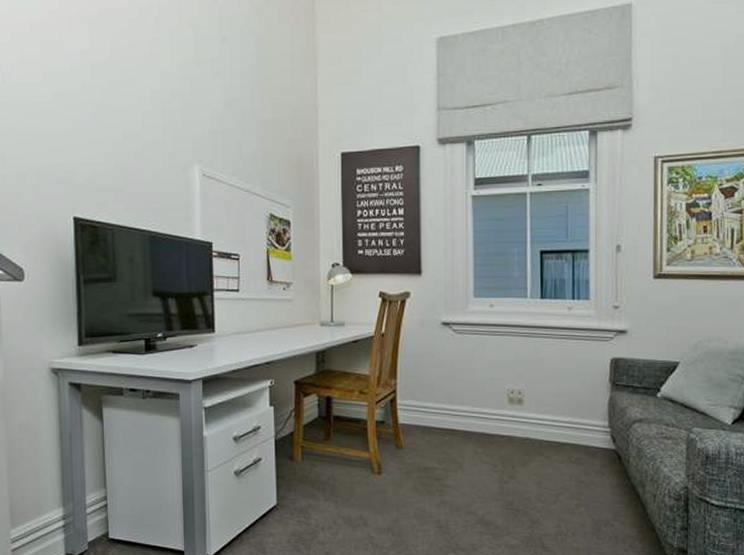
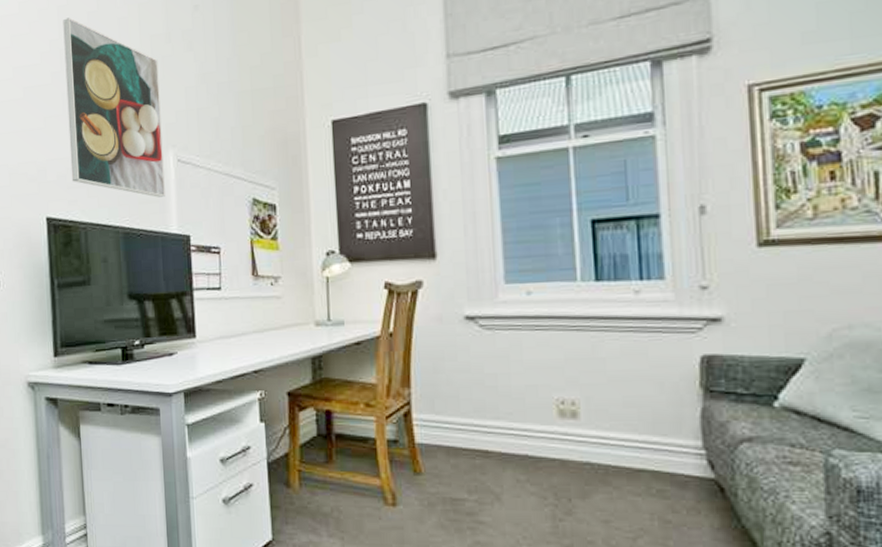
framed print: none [94,32,190,206] -> present [63,17,165,198]

